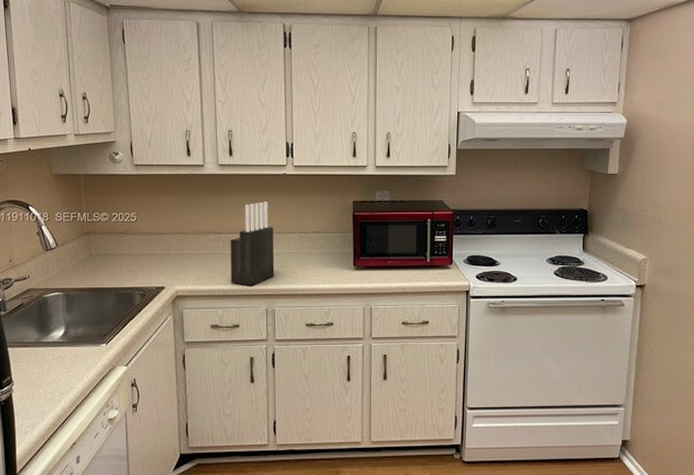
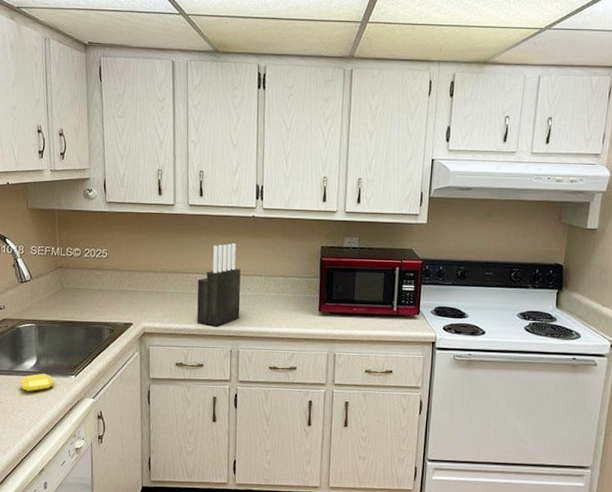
soap bar: none [47,343,84,363] -> present [19,373,54,392]

